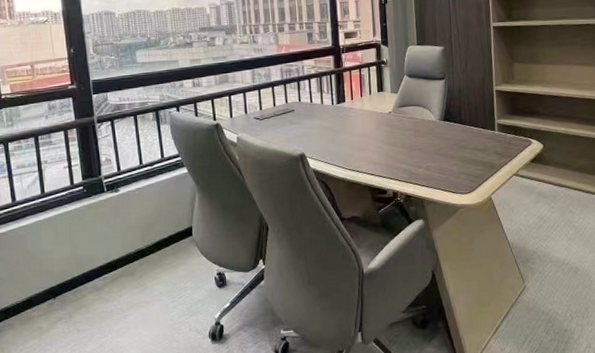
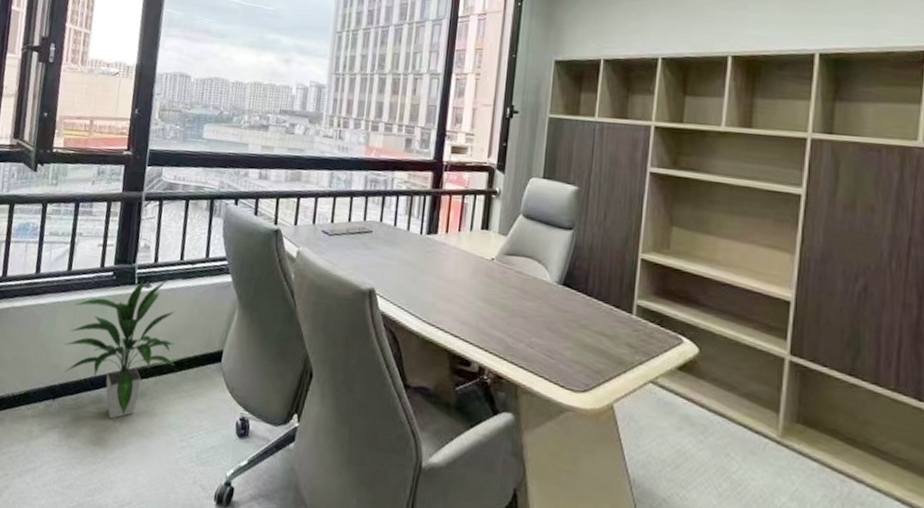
indoor plant: none [53,182,153,301] -> present [64,279,175,420]

